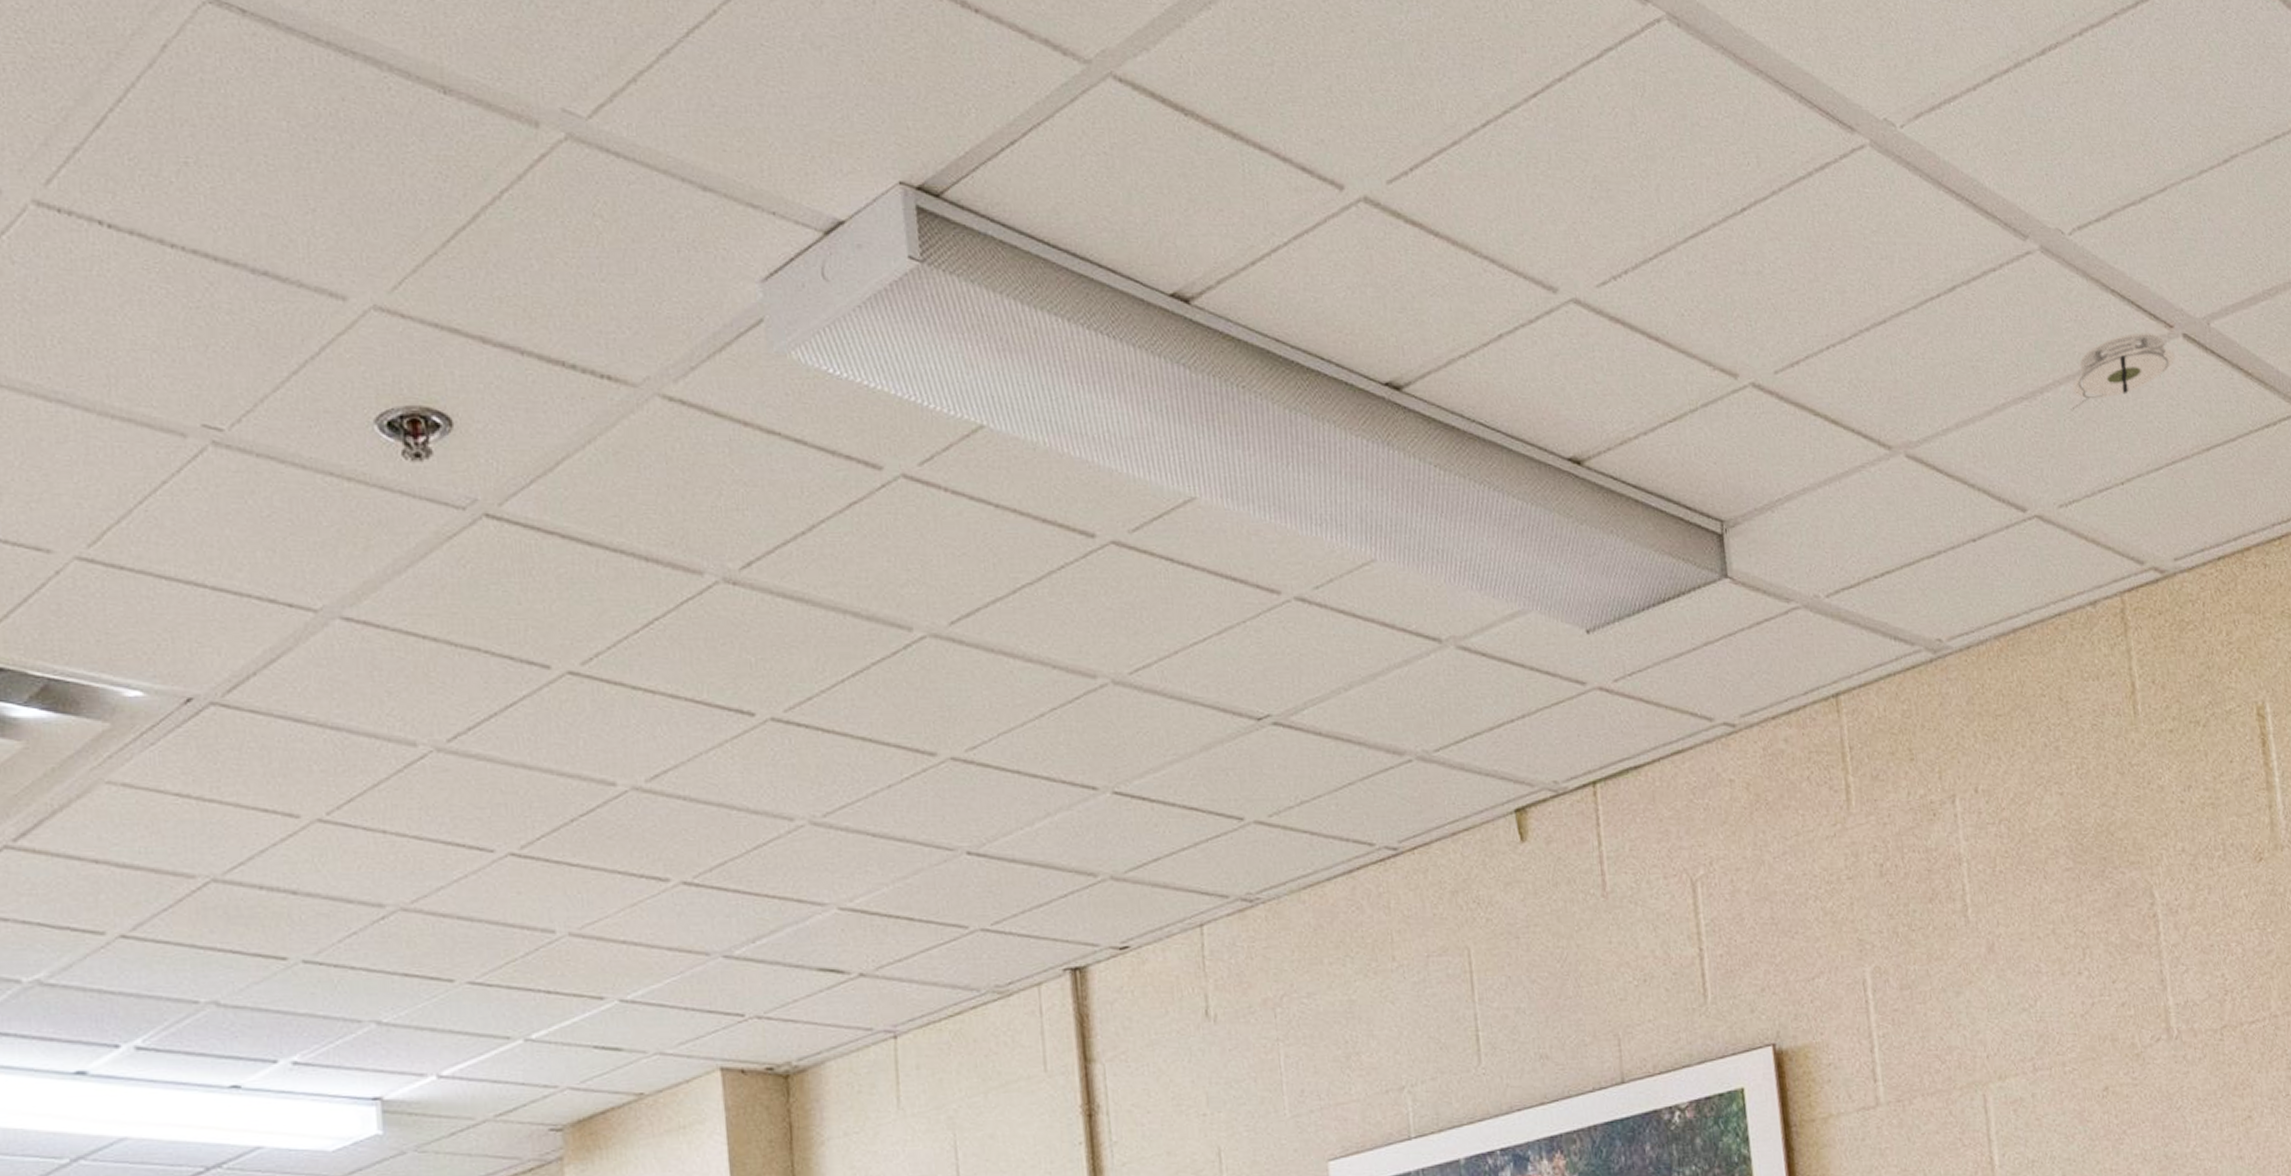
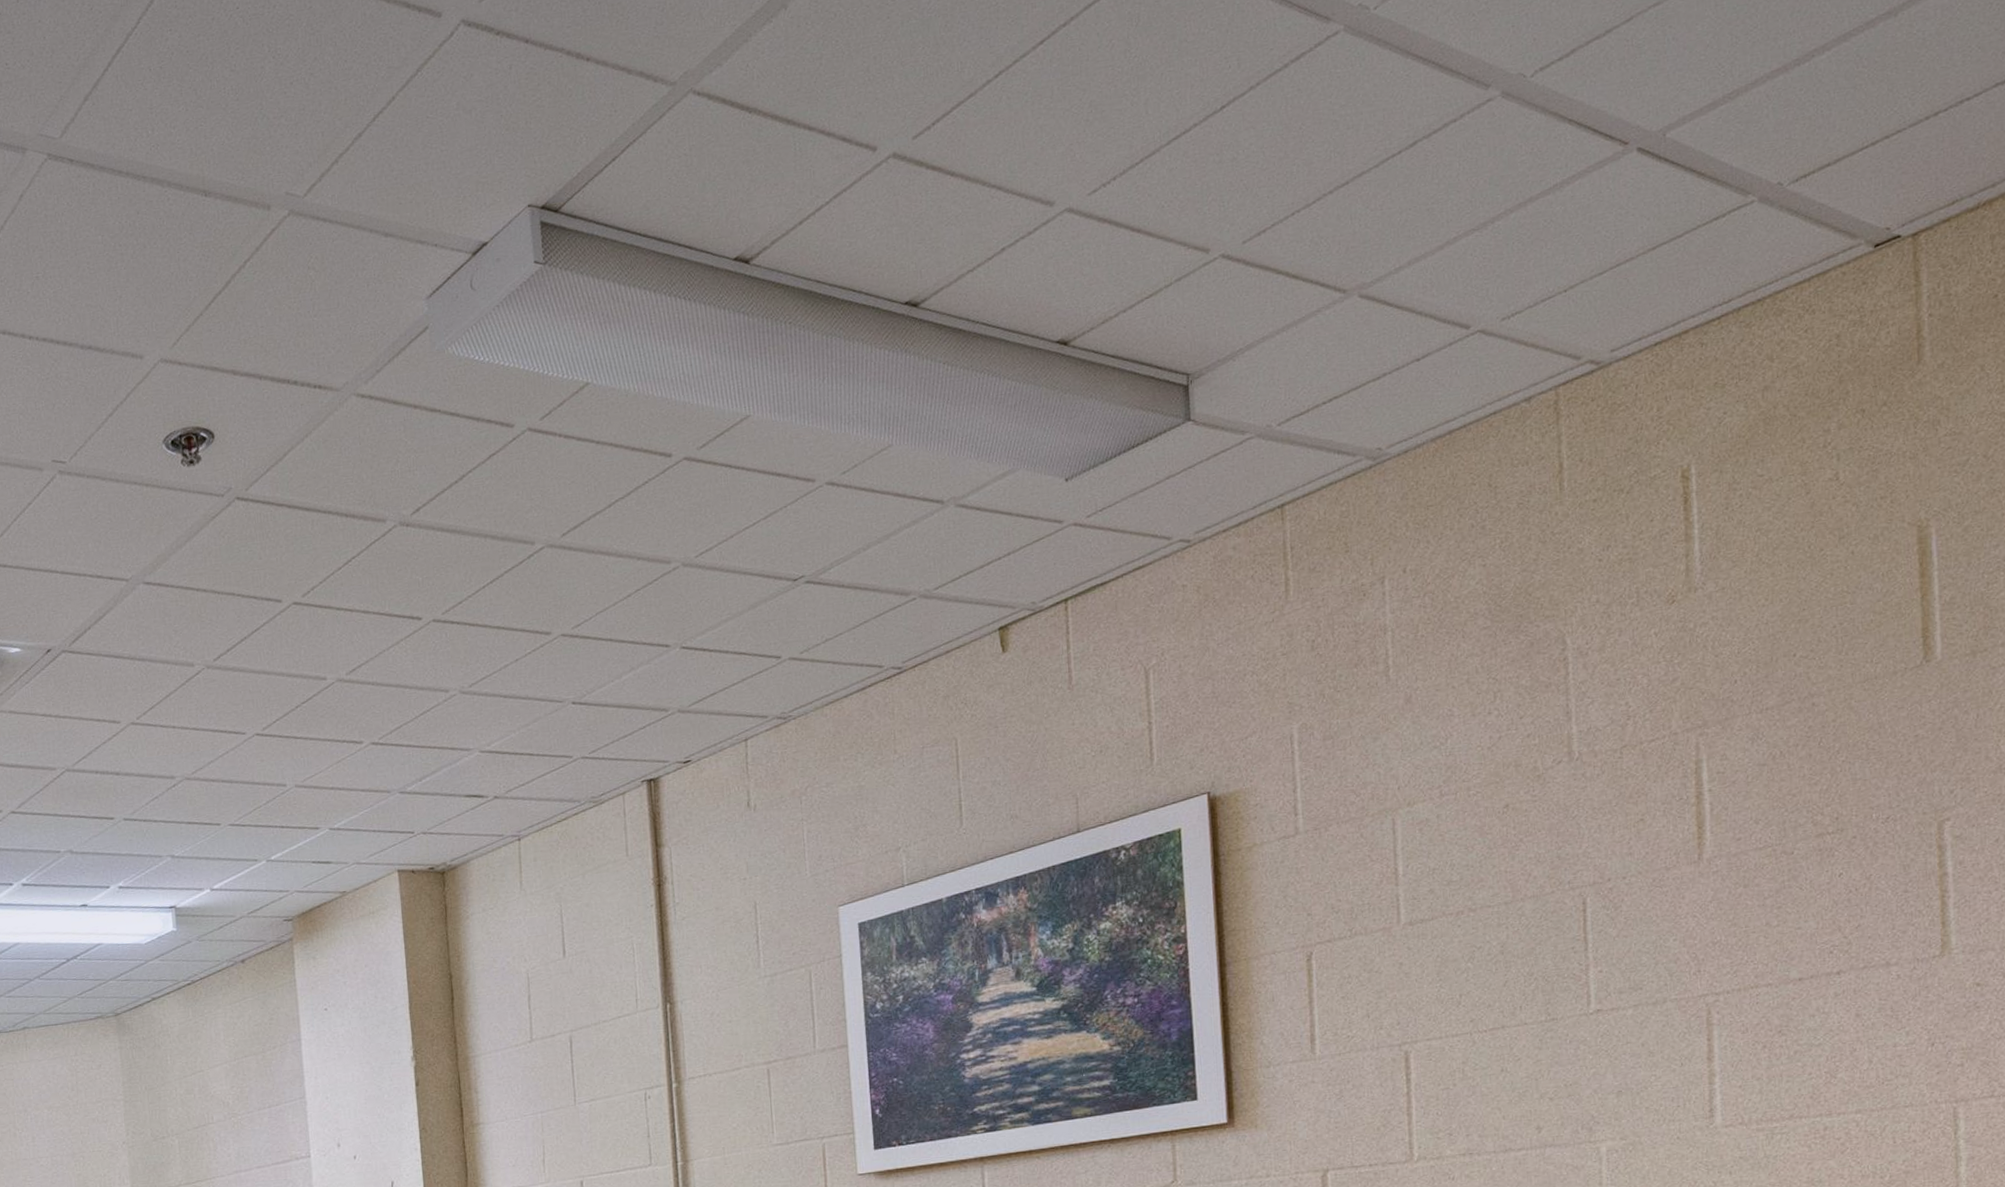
smoke detector: present [2070,332,2175,411] -> none [1520,152,1628,235]

